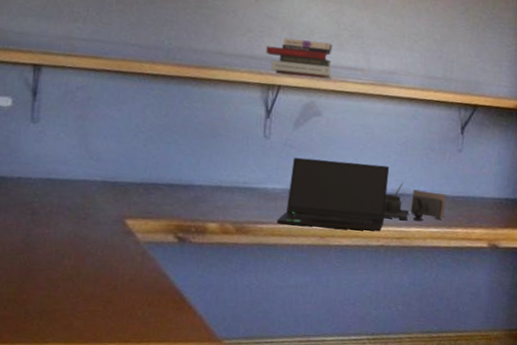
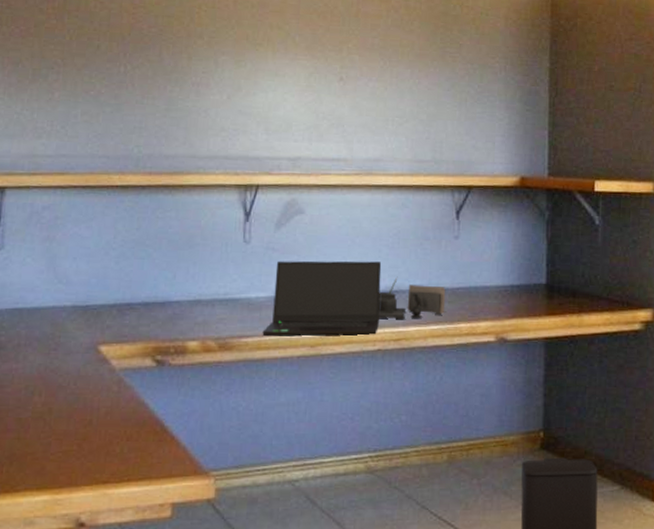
books: present [266,37,333,80] -> none [241,133,313,174]

